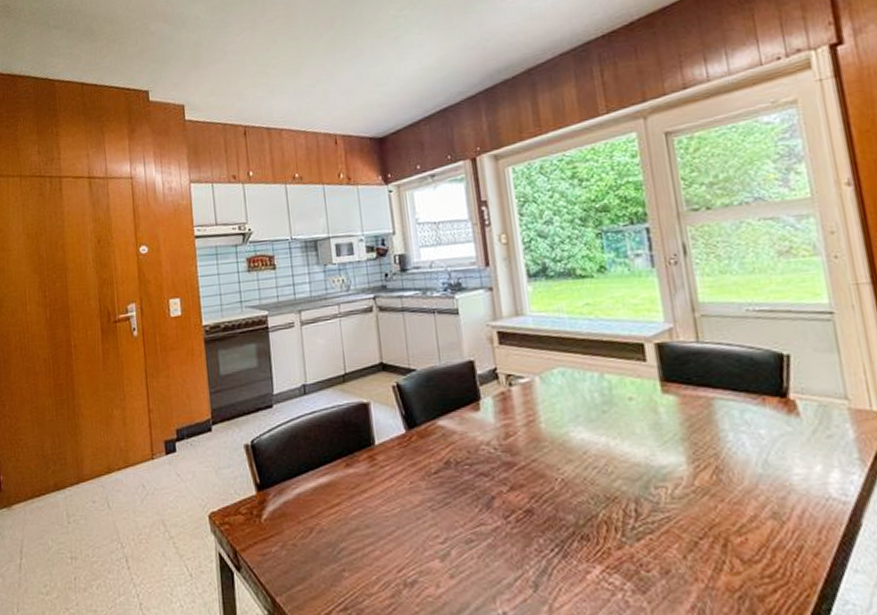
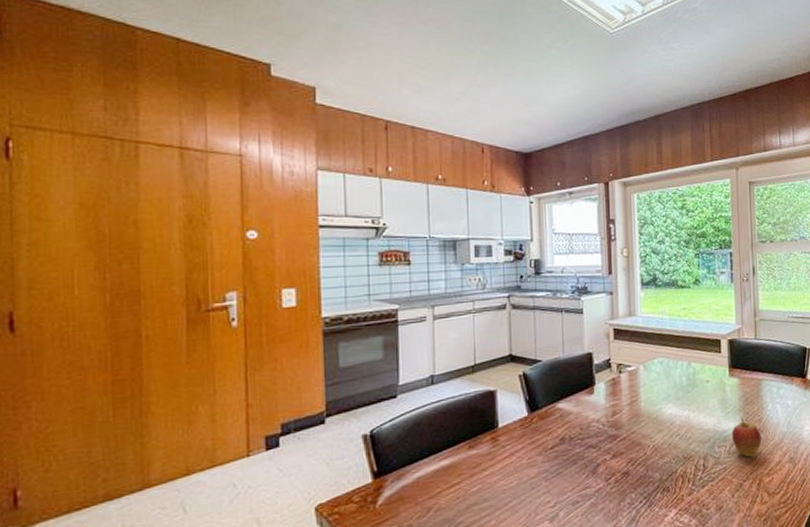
apple: none [673,450,723,506] -> present [731,417,761,457]

